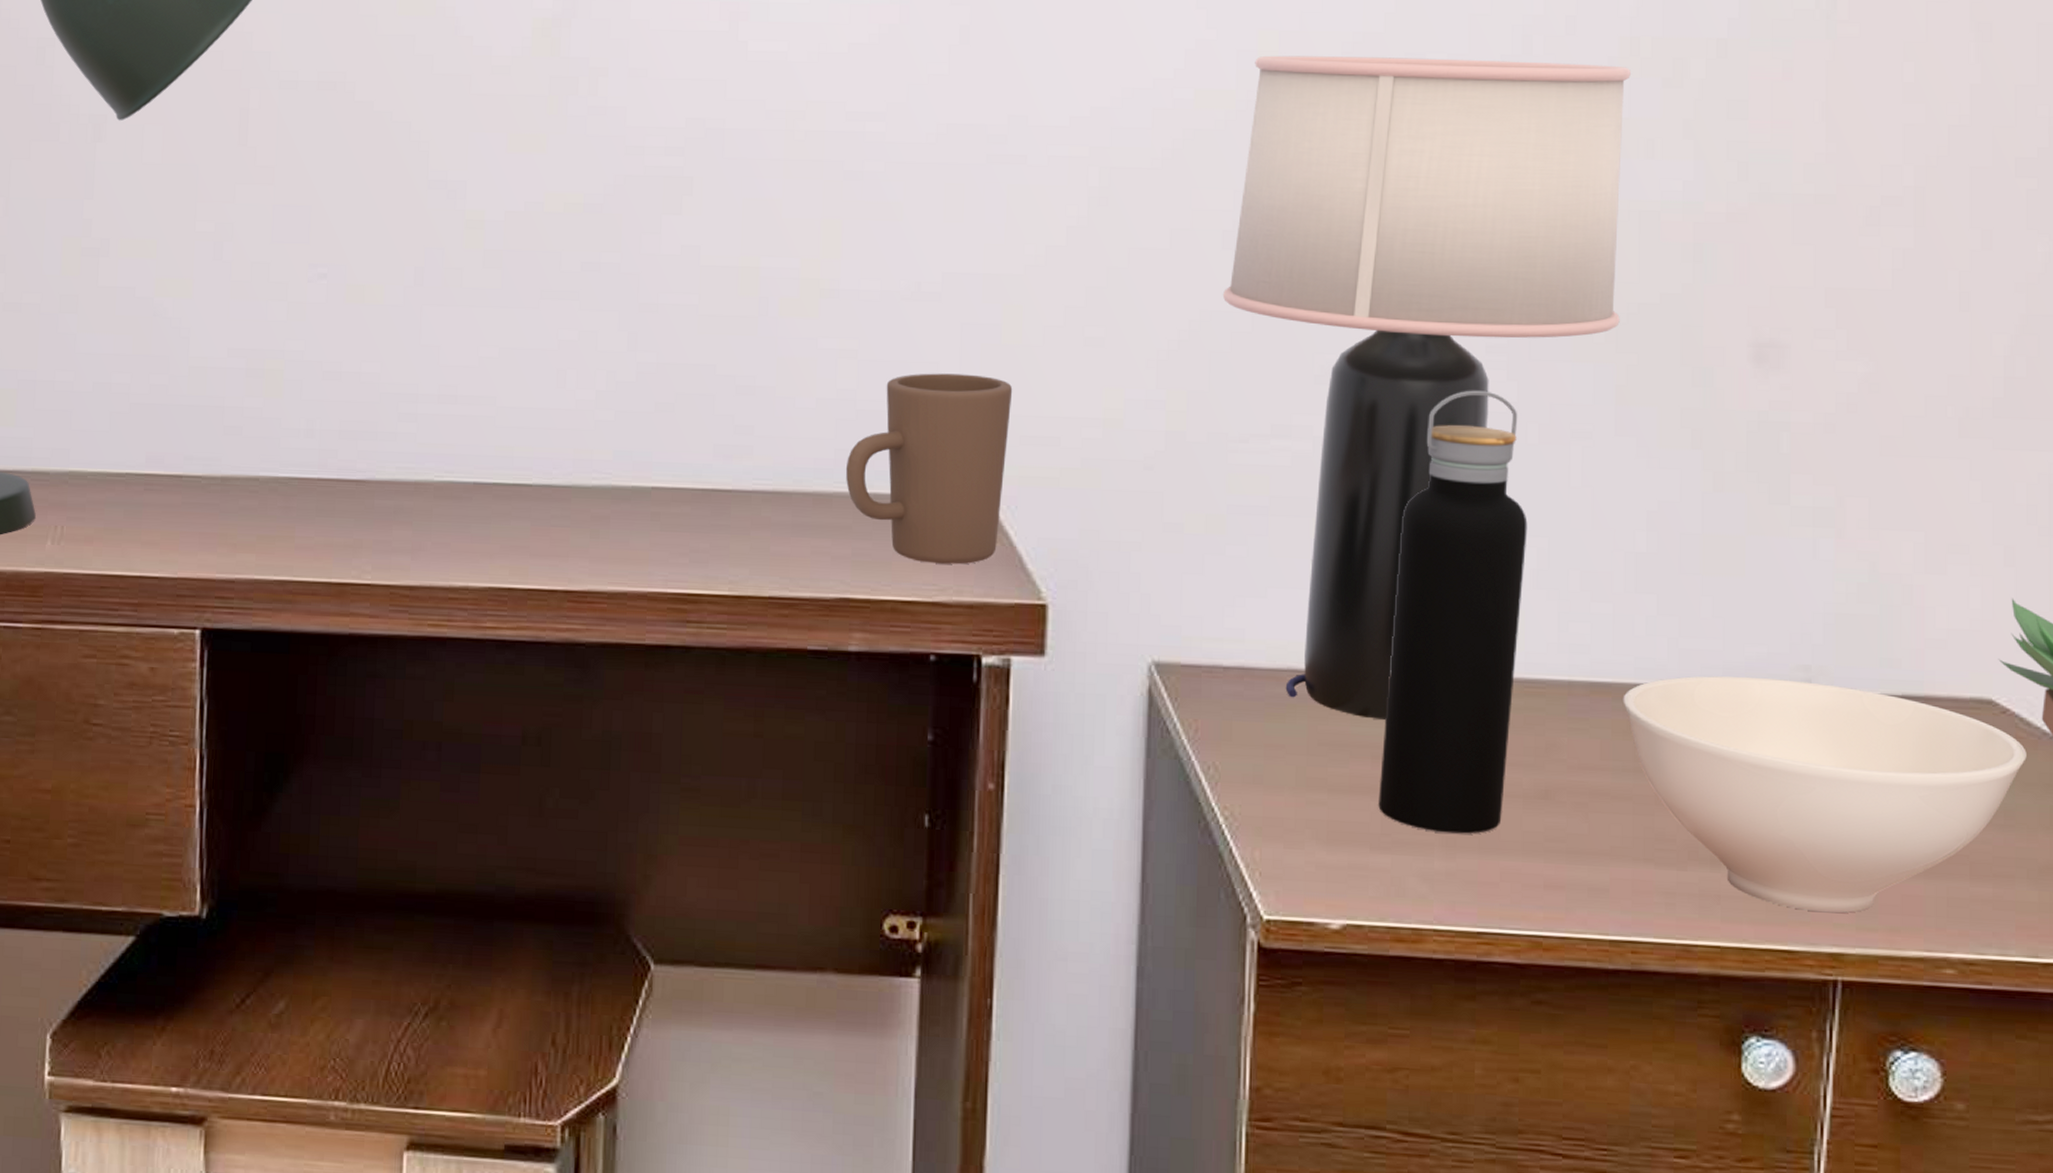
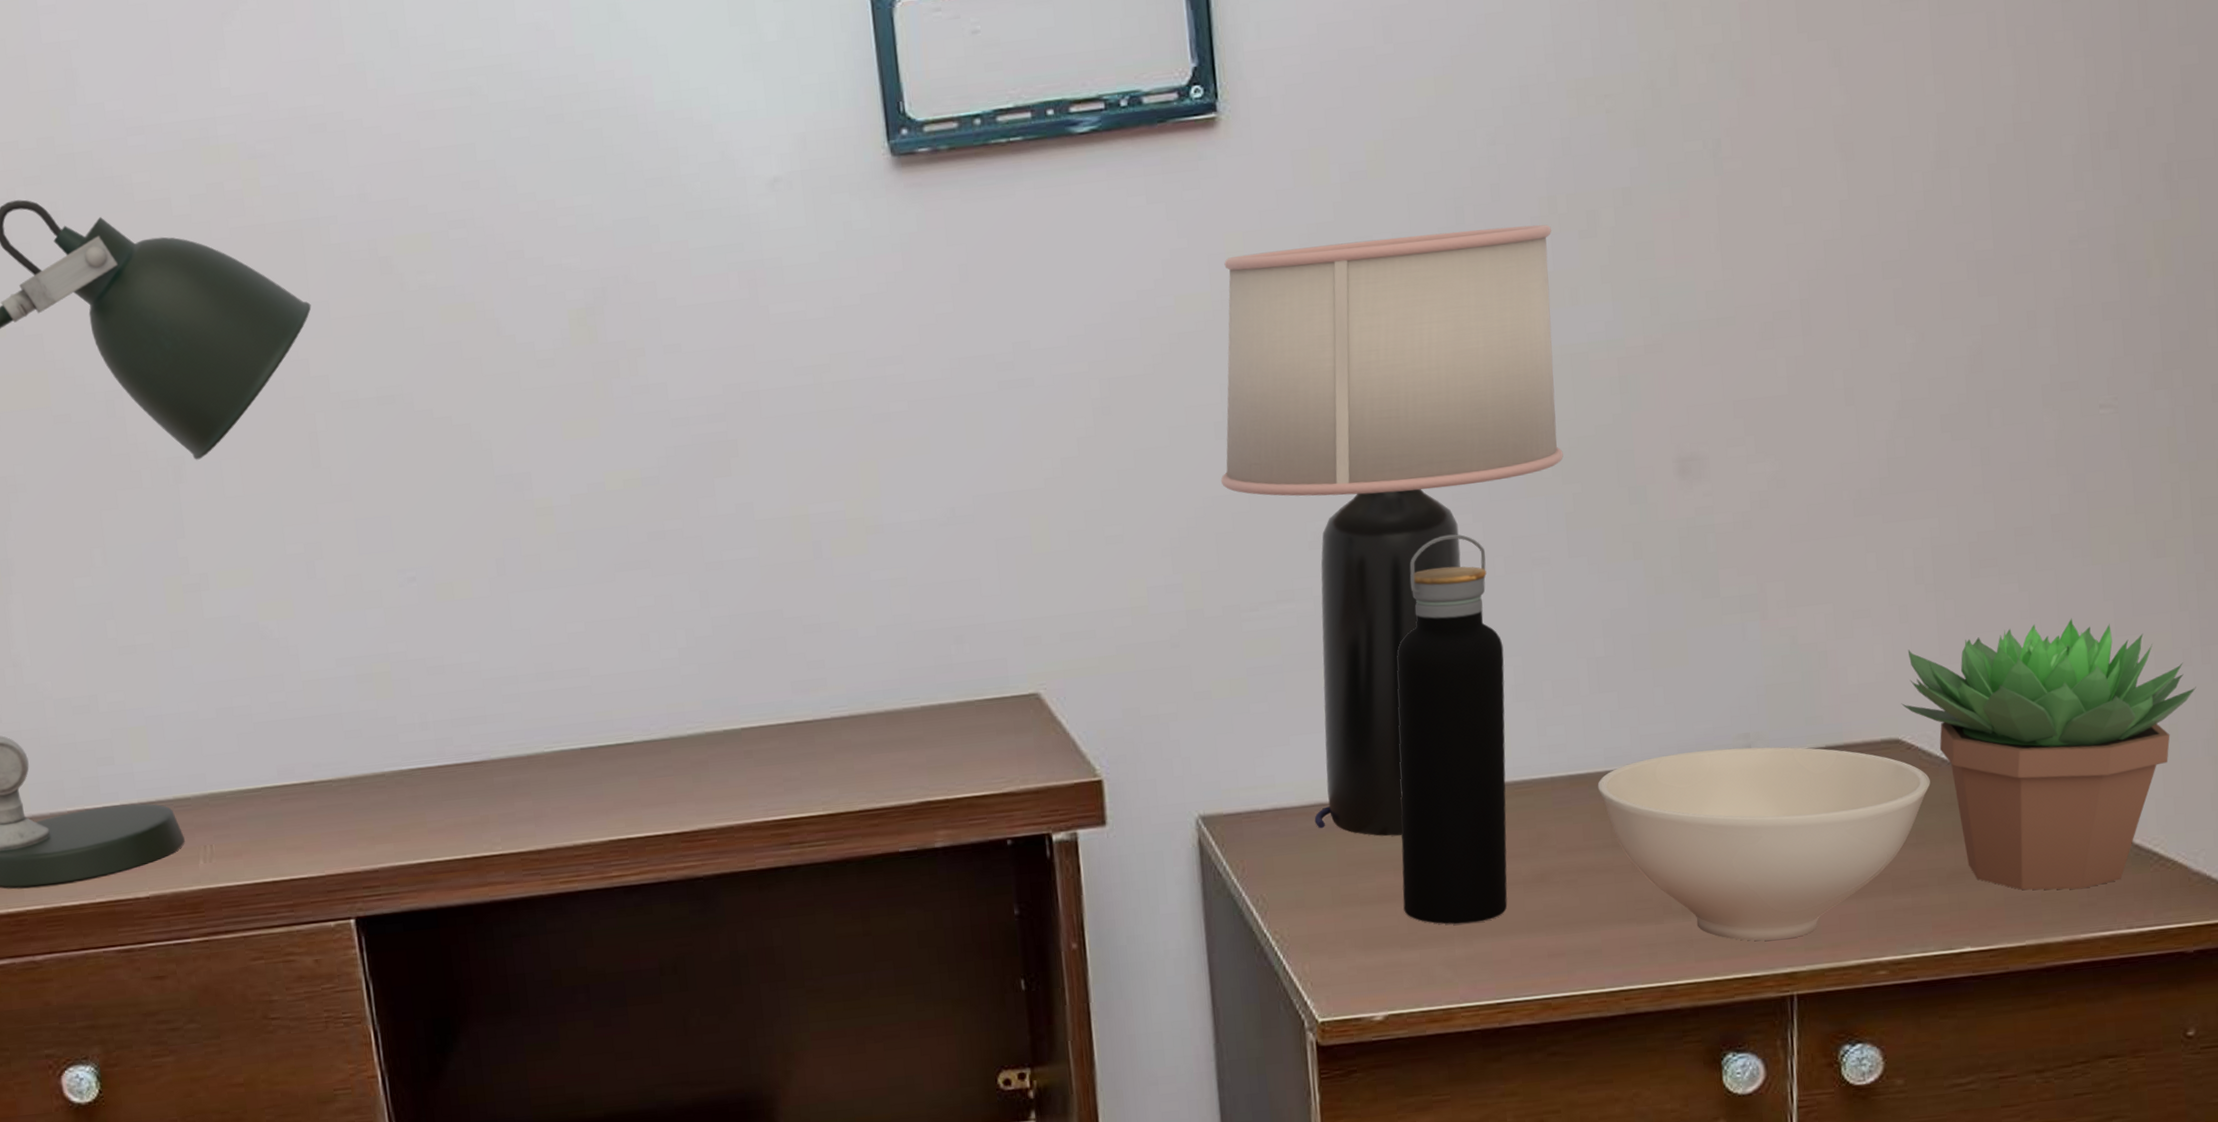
mug: present [845,373,1013,565] -> none [910,584,1052,759]

